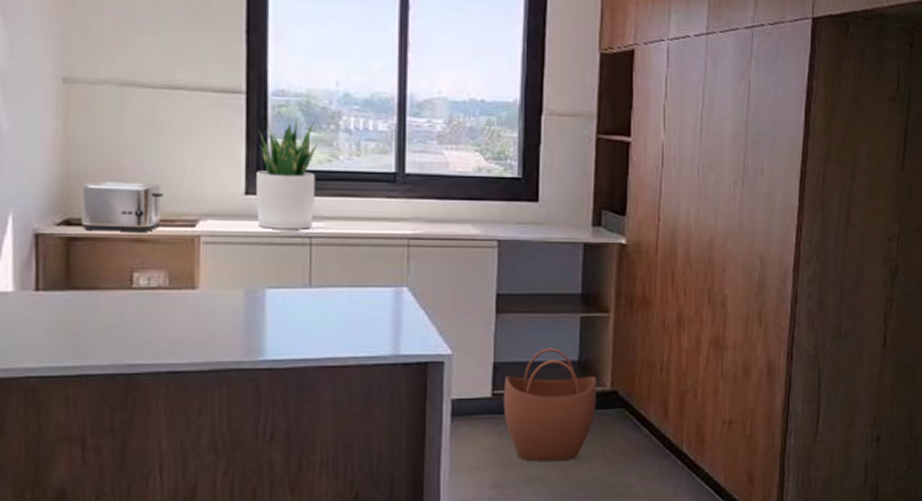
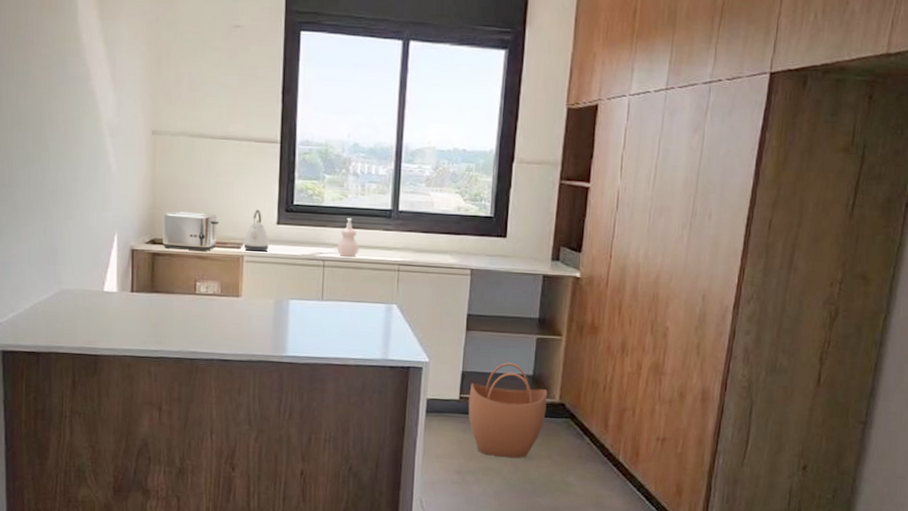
kettle: none [199,177,237,231] -> present [243,210,270,253]
planter: present [256,118,317,229] -> none [285,164,332,254]
soap bottle: none [327,183,357,233] -> present [337,217,359,258]

